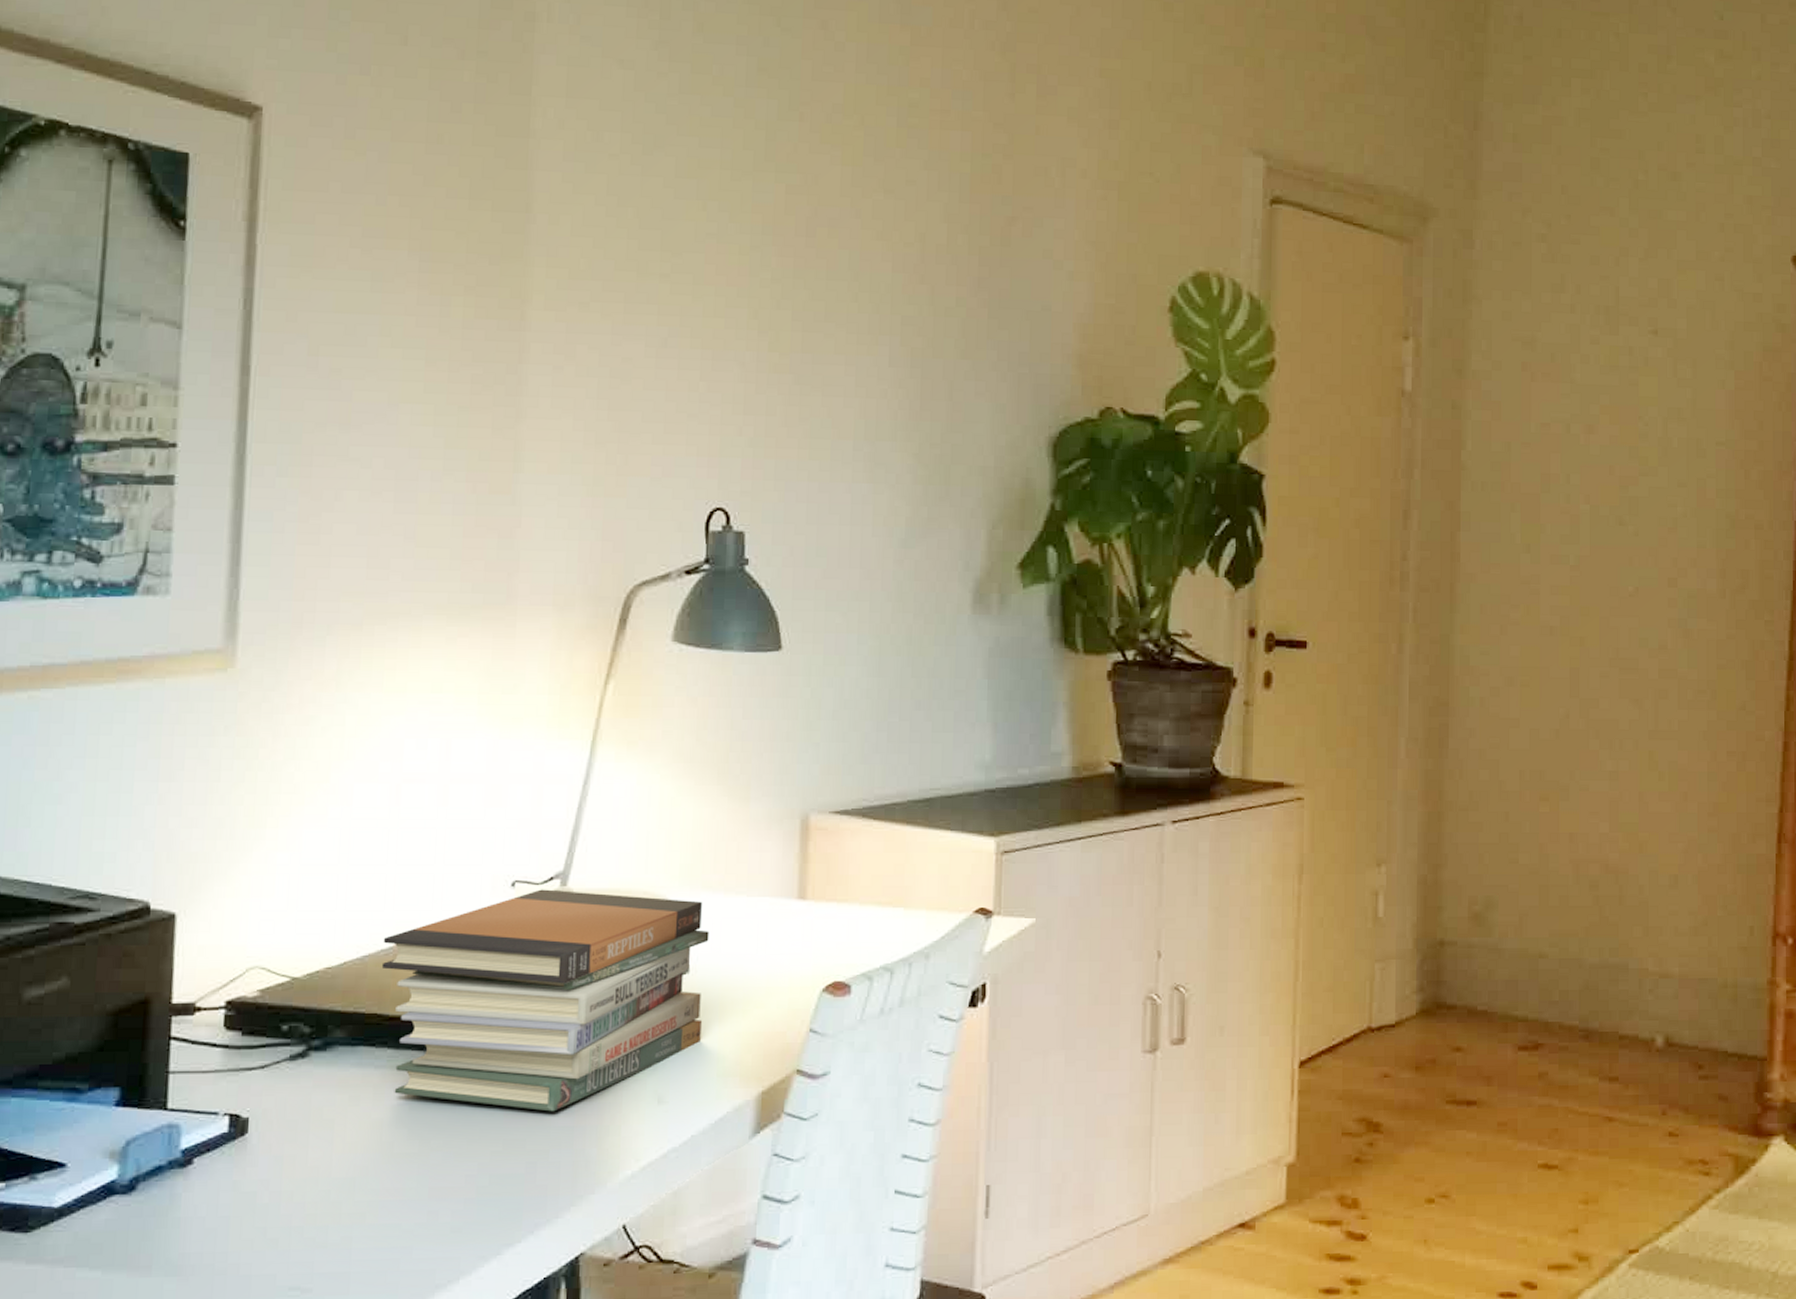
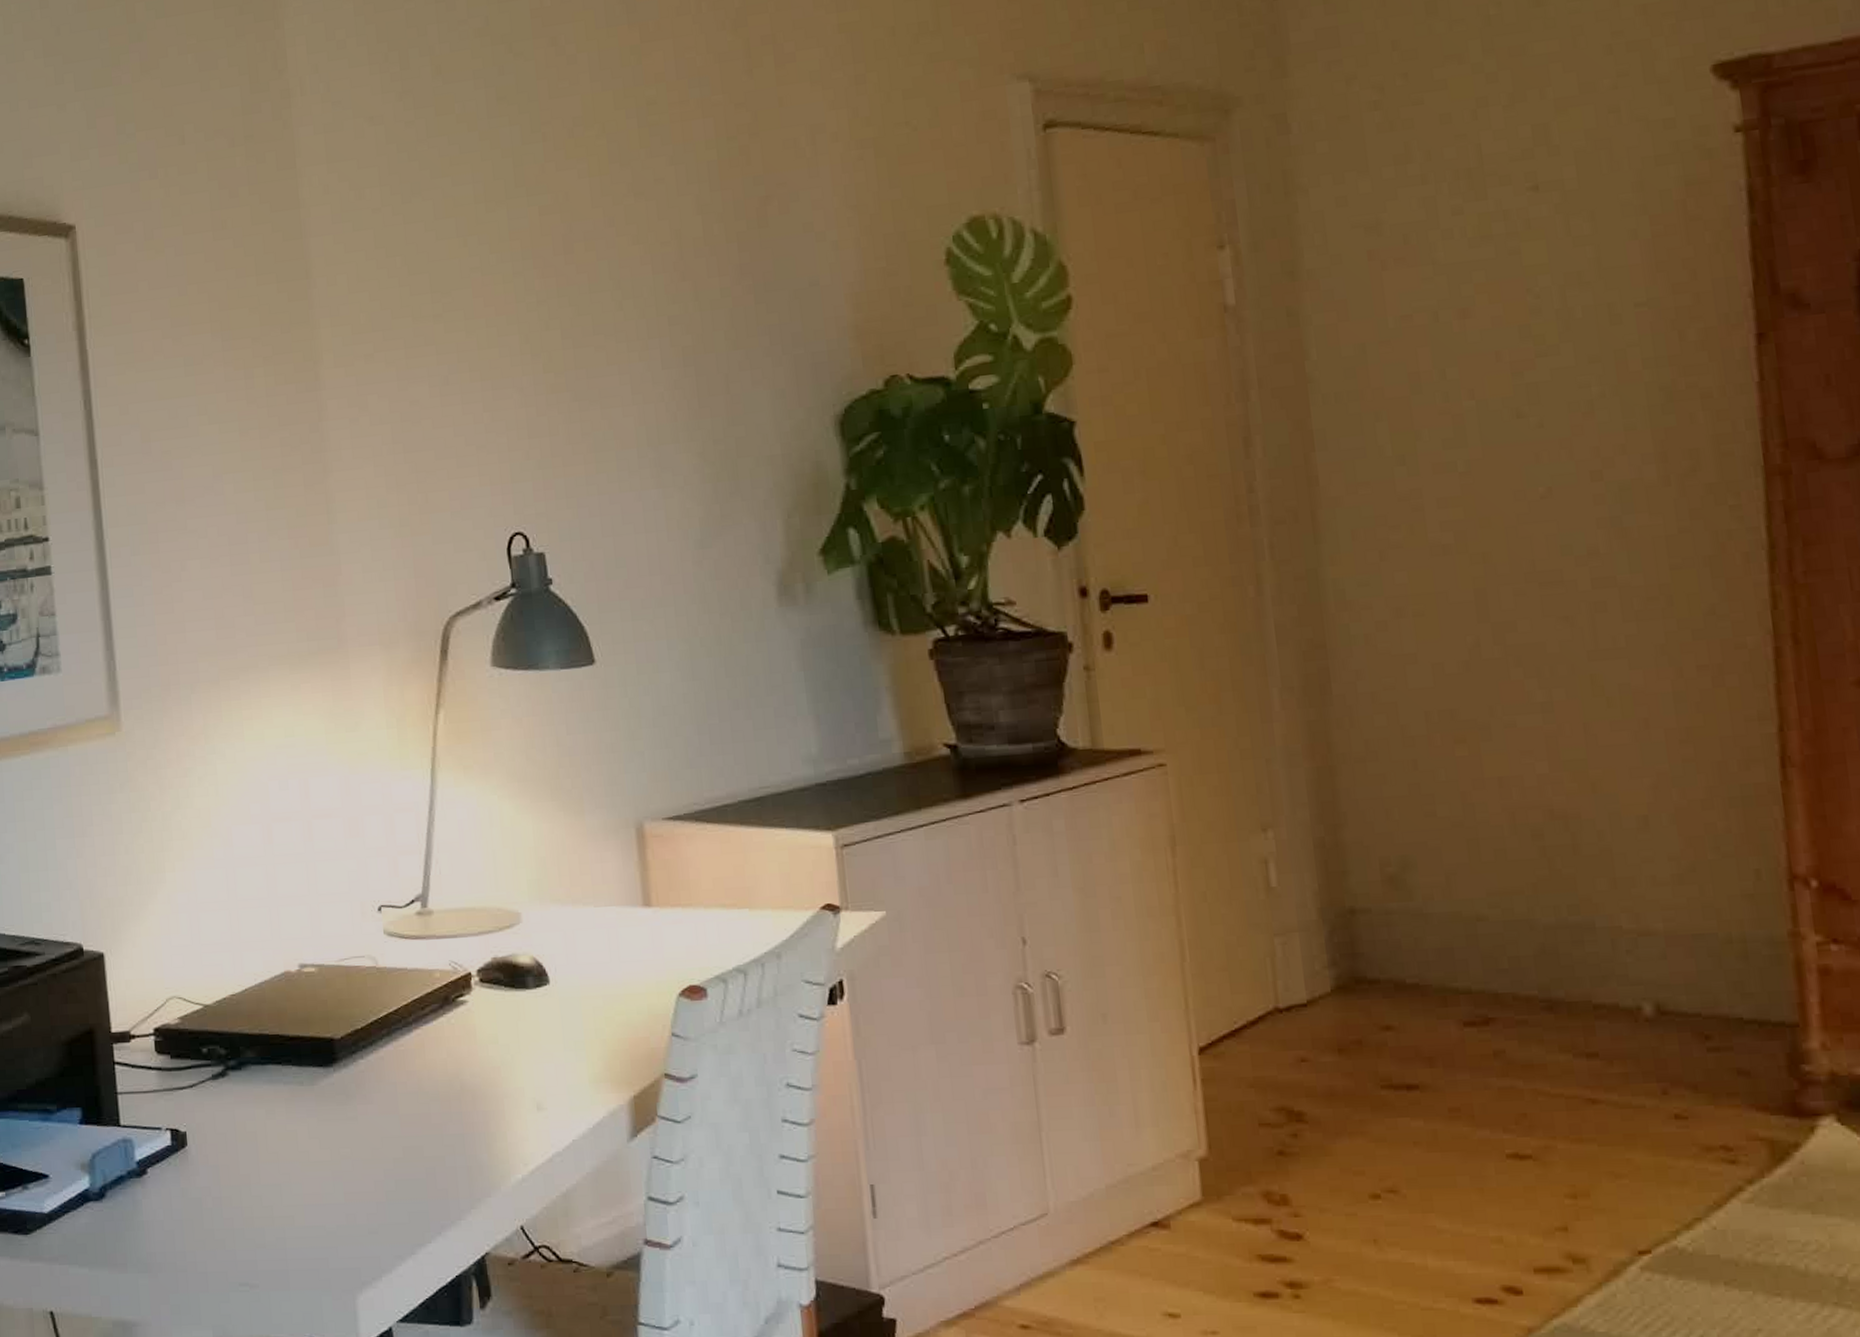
book stack: present [381,889,709,1112] -> none [275,911,569,1121]

